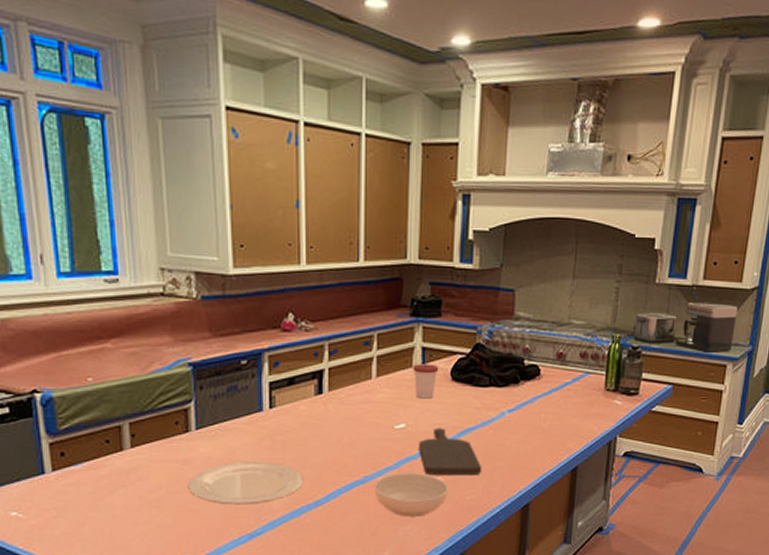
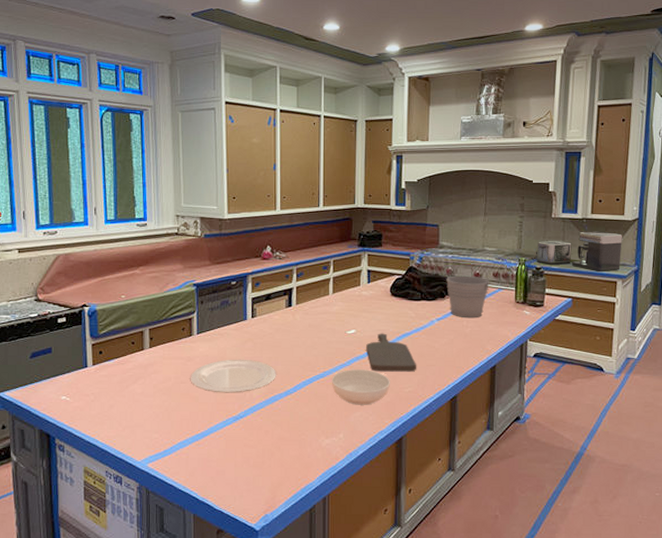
cup: present [413,358,439,399] -> none [361,278,381,310]
bucket: none [521,334,576,408] -> present [446,259,490,317]

